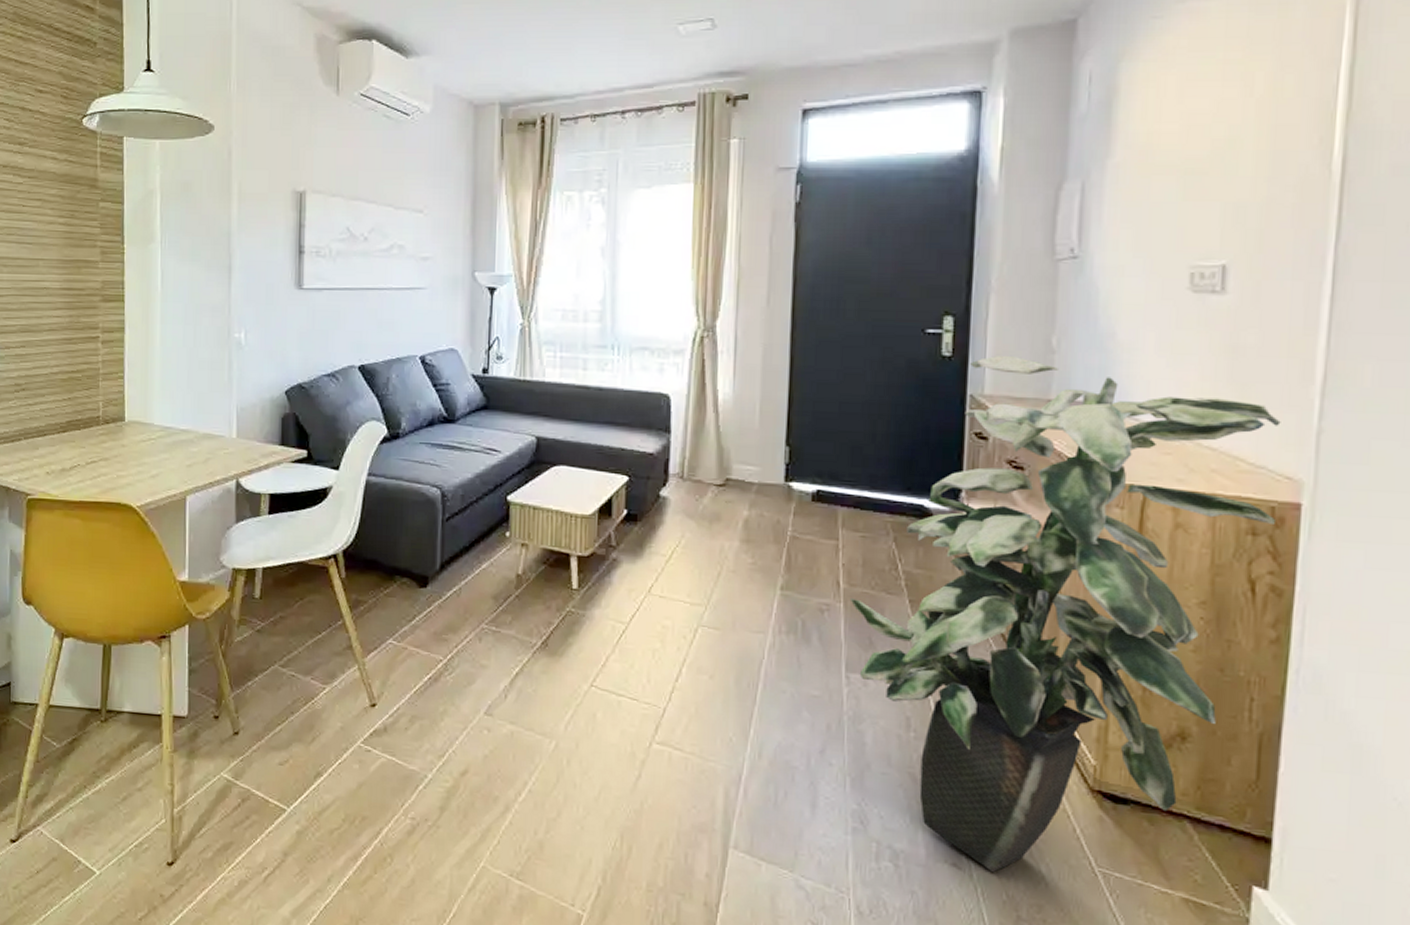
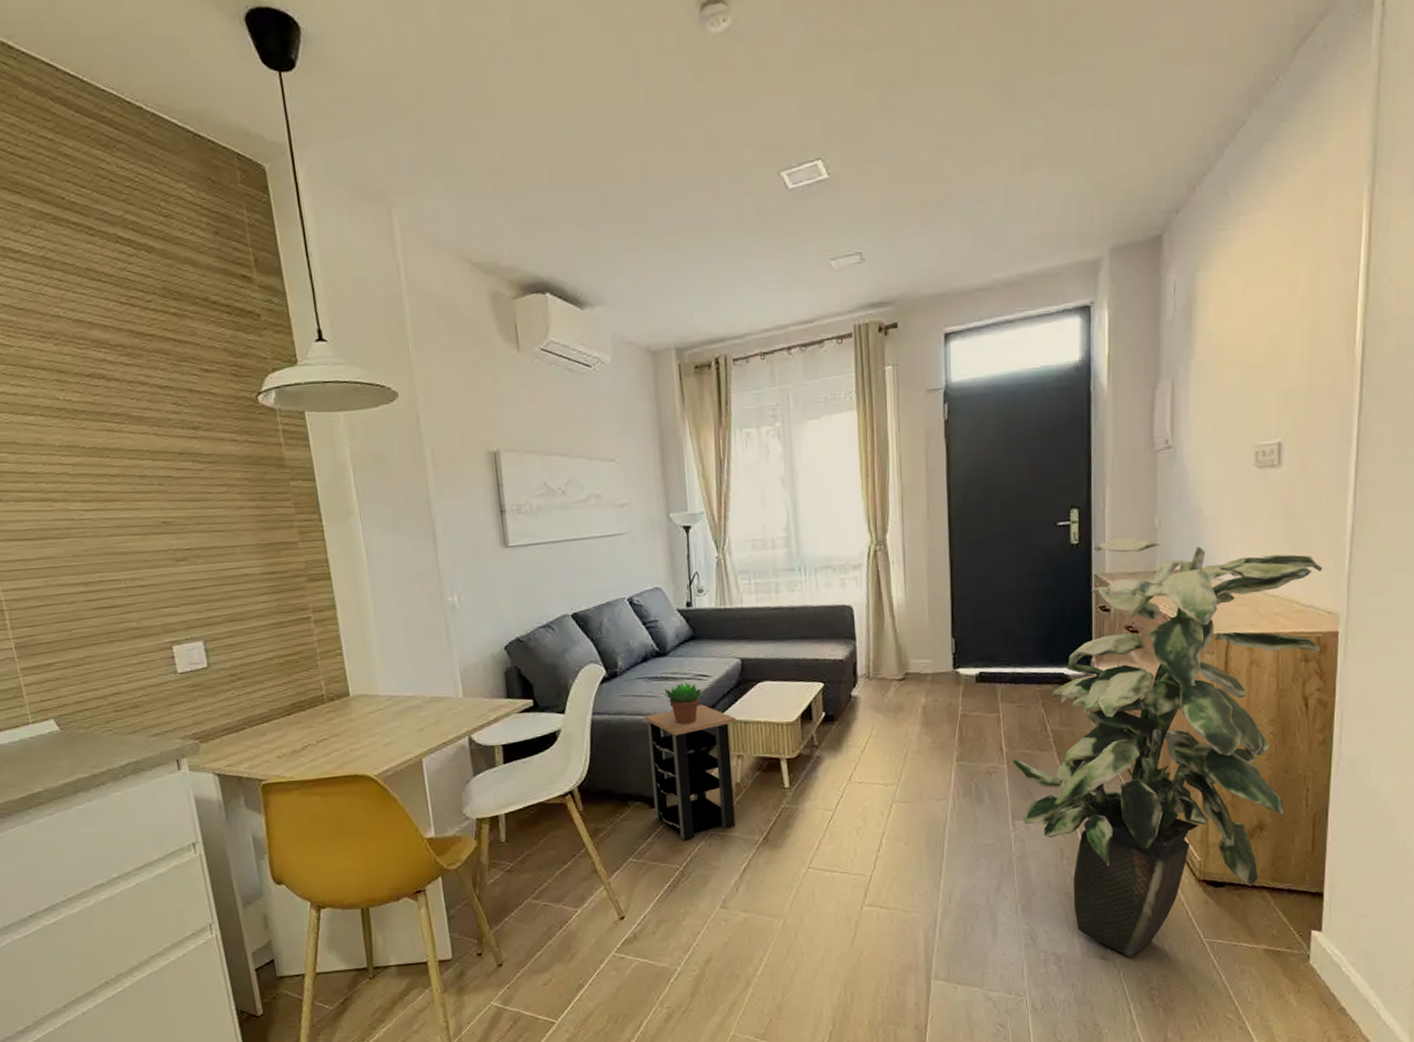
side table: none [422,481,525,630] -> present [645,705,736,841]
succulent plant: none [446,454,490,501] -> present [663,683,703,725]

